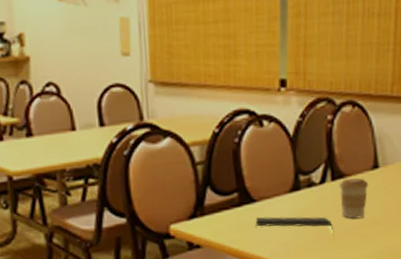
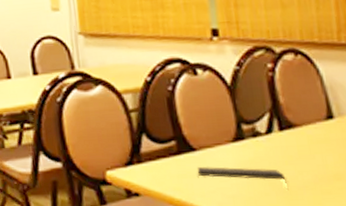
coffee cup: present [339,178,369,219] -> none [288,129,324,172]

